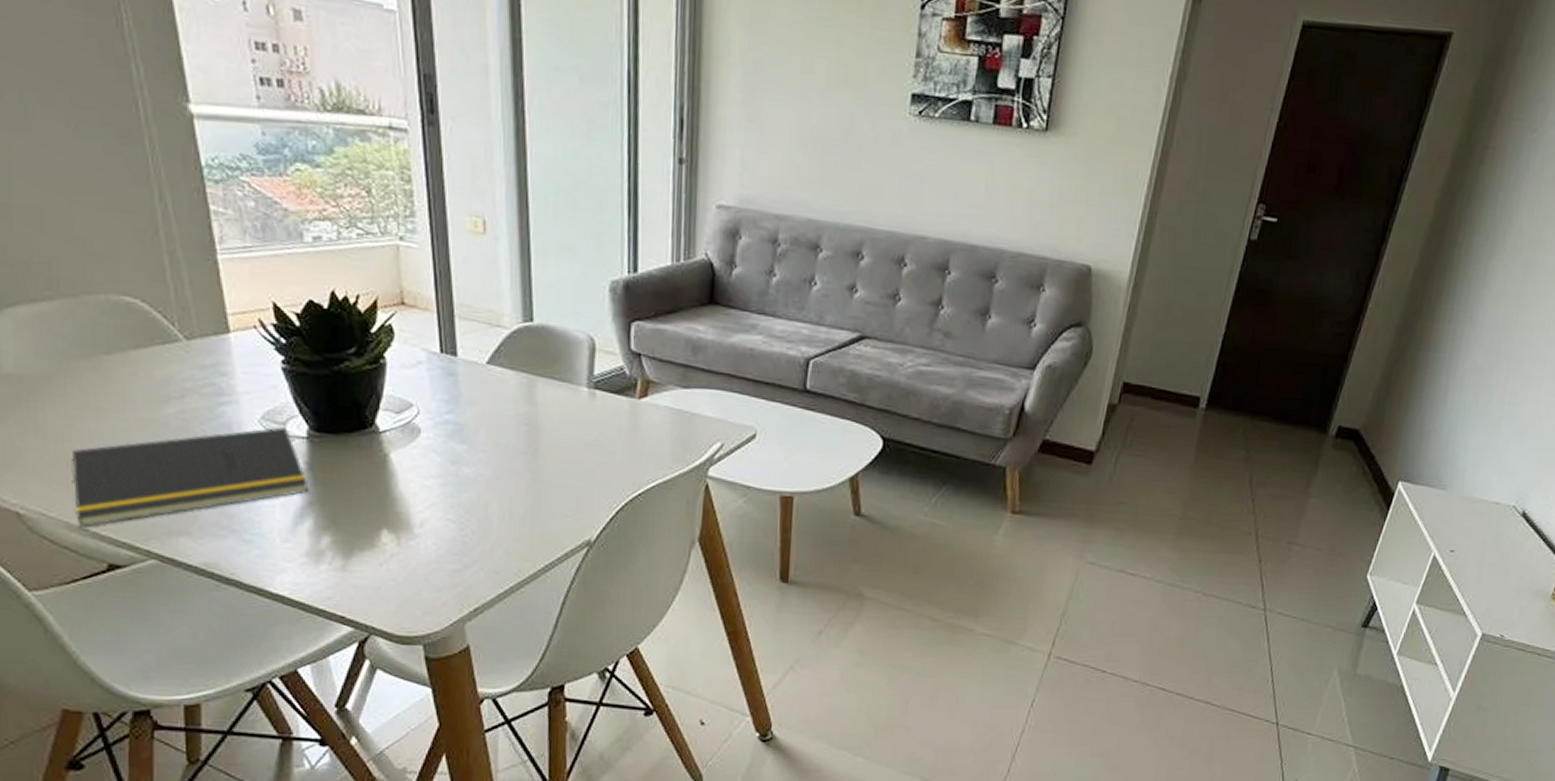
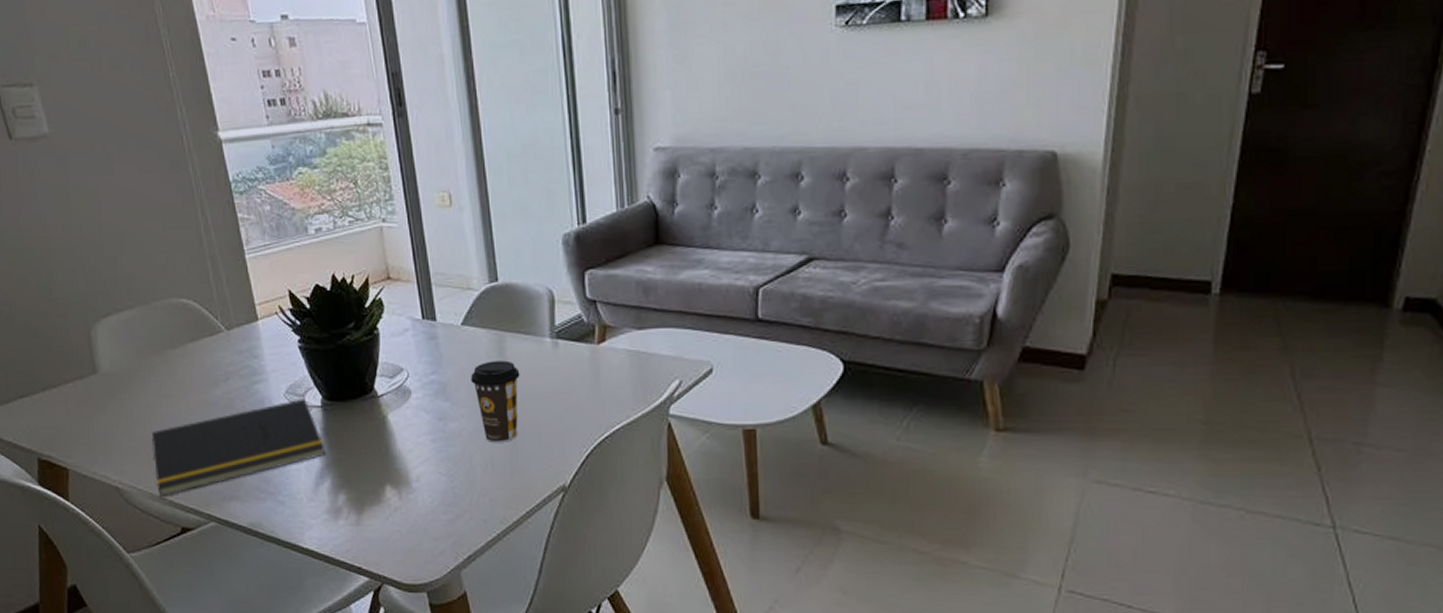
coffee cup: none [493,405,550,492] -> present [470,360,520,442]

